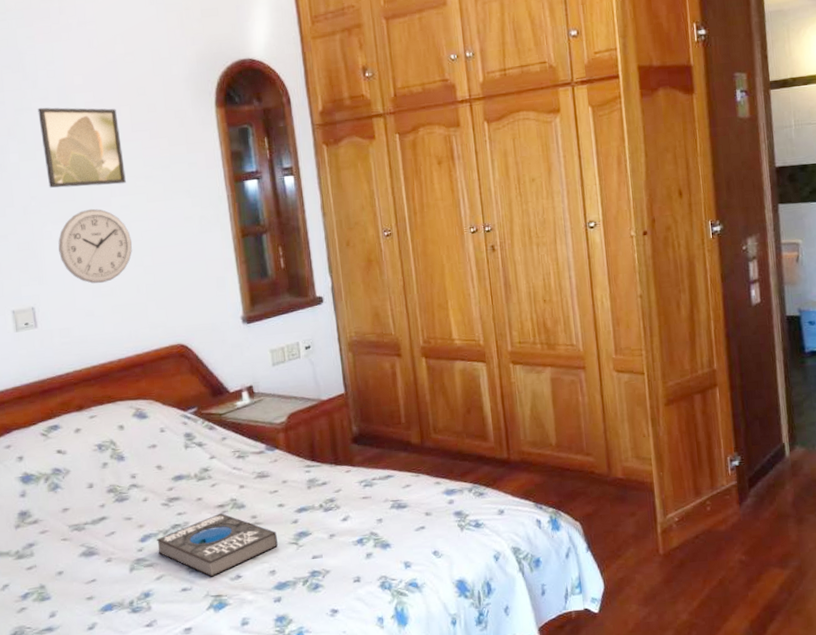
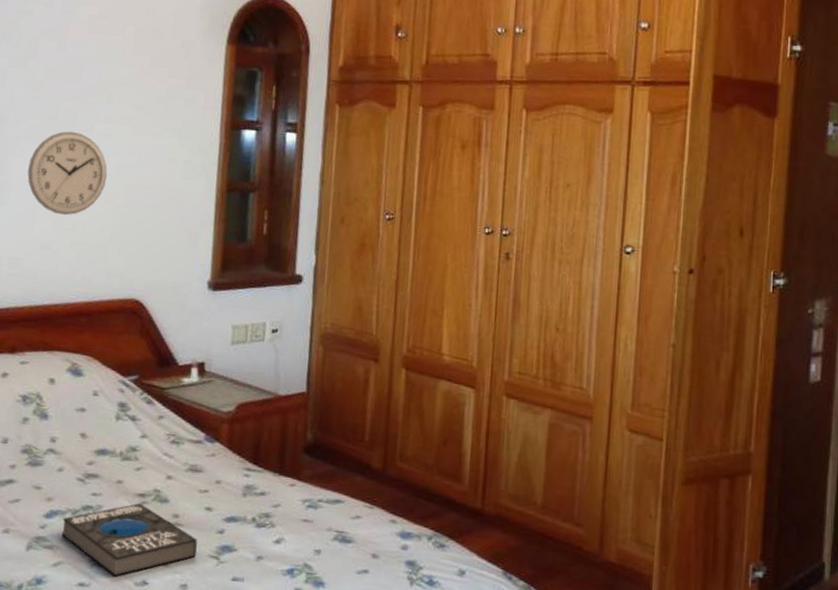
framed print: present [38,107,126,188] -> none [32,13,121,110]

